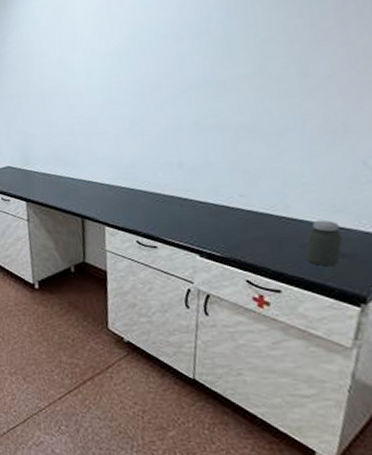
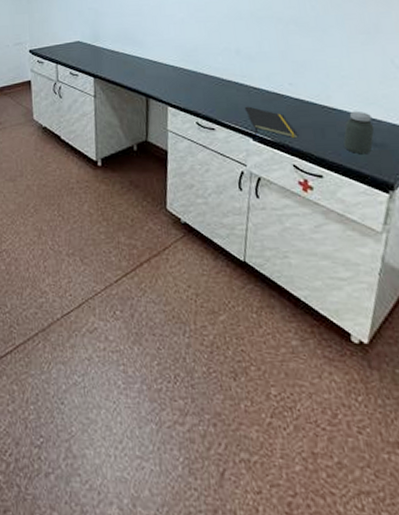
notepad: none [189,221,252,253] -> present [244,106,298,139]

